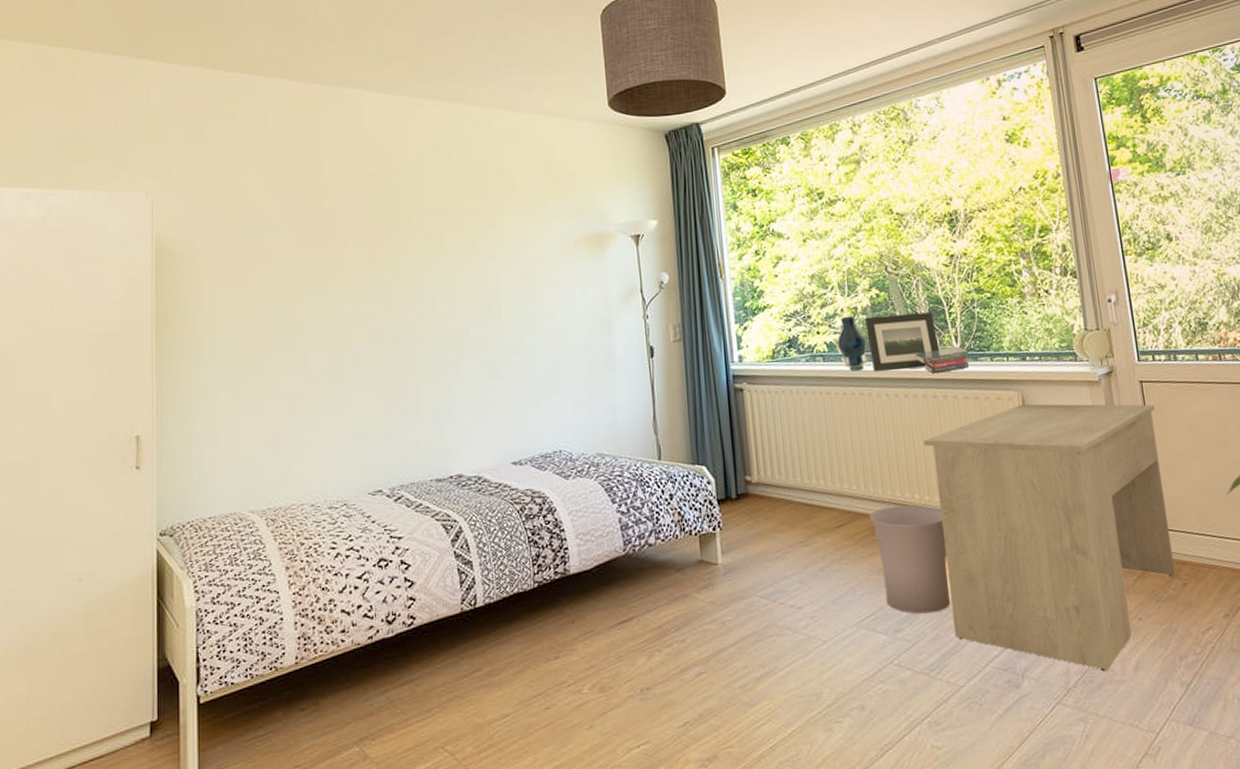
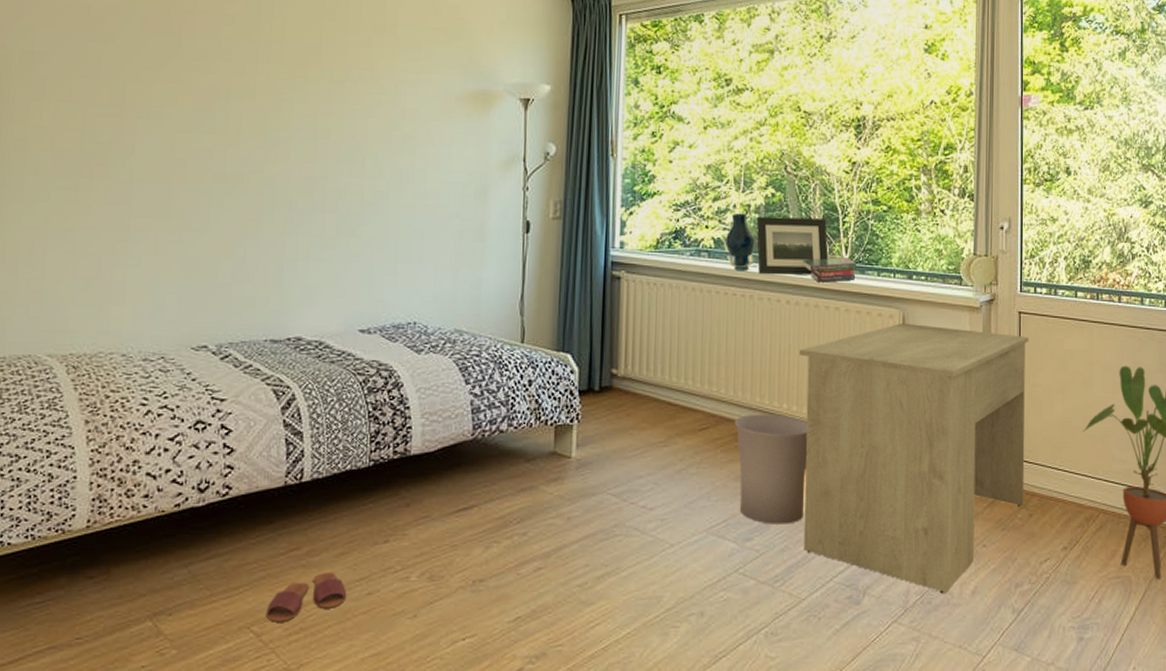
slippers: none [457,690,527,741] -> present [266,572,347,622]

